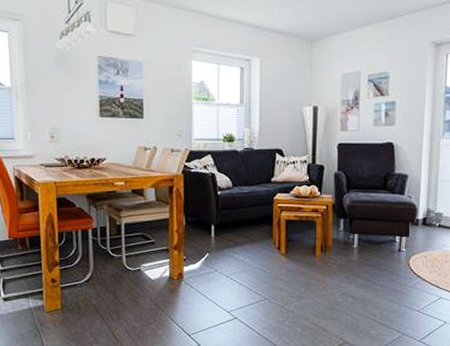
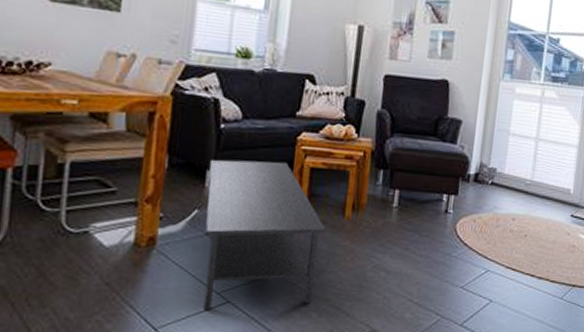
coffee table: none [214,216,302,324] -> present [204,159,327,311]

